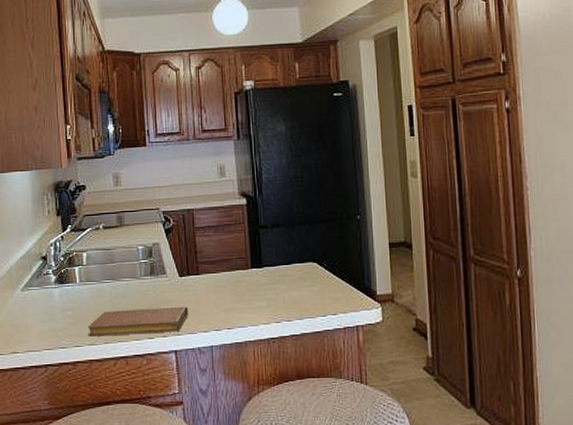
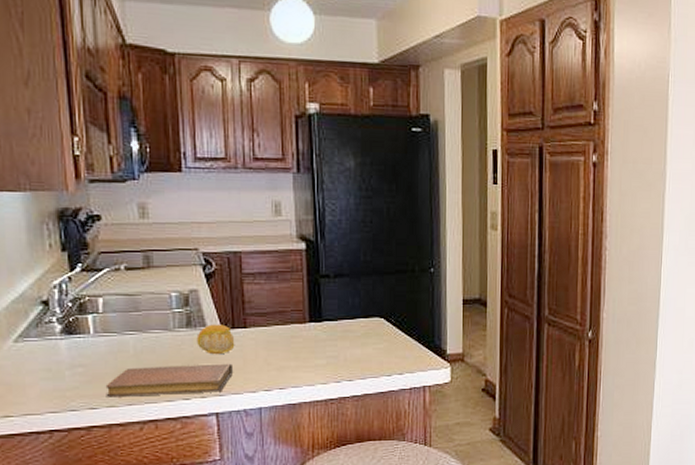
fruit: none [158,272,190,299] -> present [196,324,235,355]

